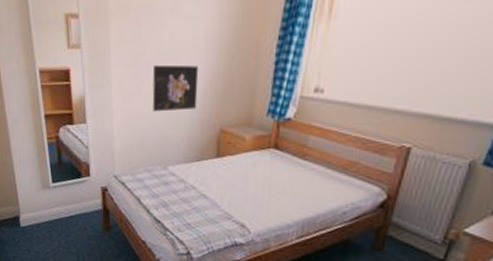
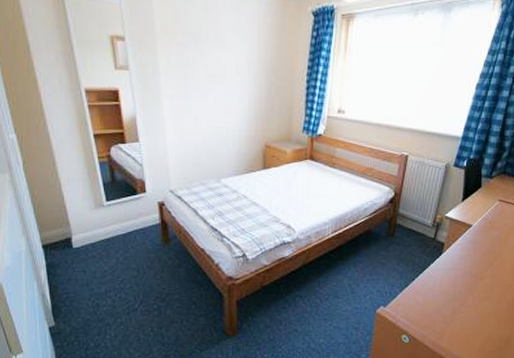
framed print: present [152,64,199,112] -> none [202,87,244,130]

